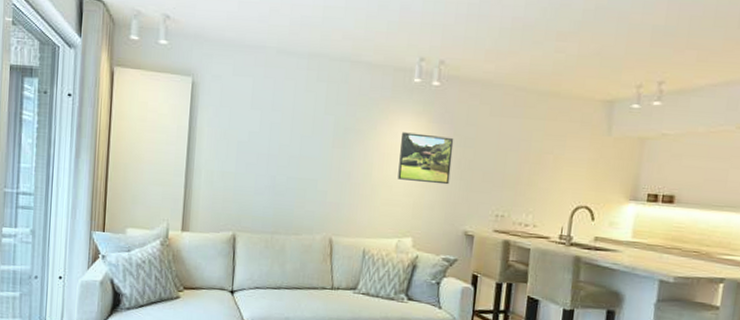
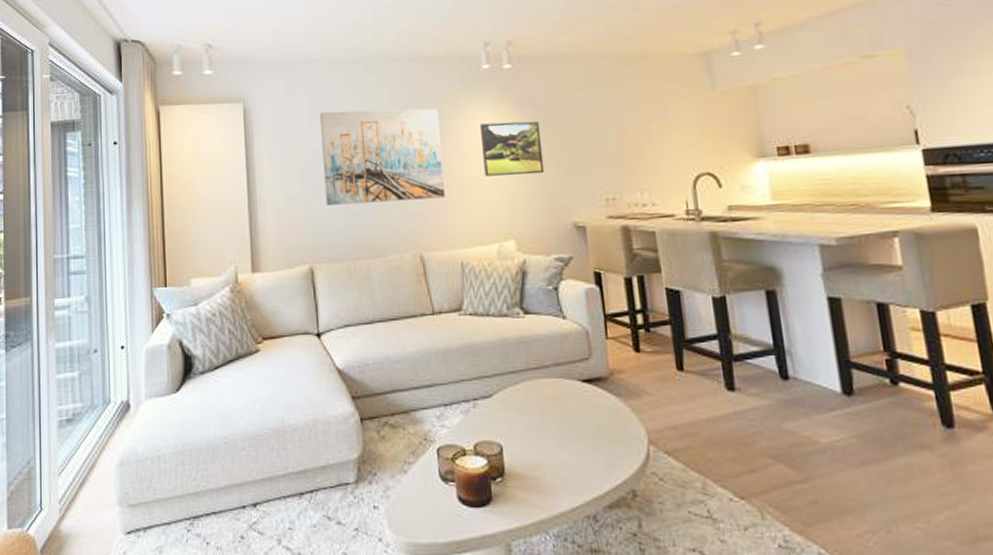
wall art: none [255,97,367,192] -> present [320,108,445,206]

